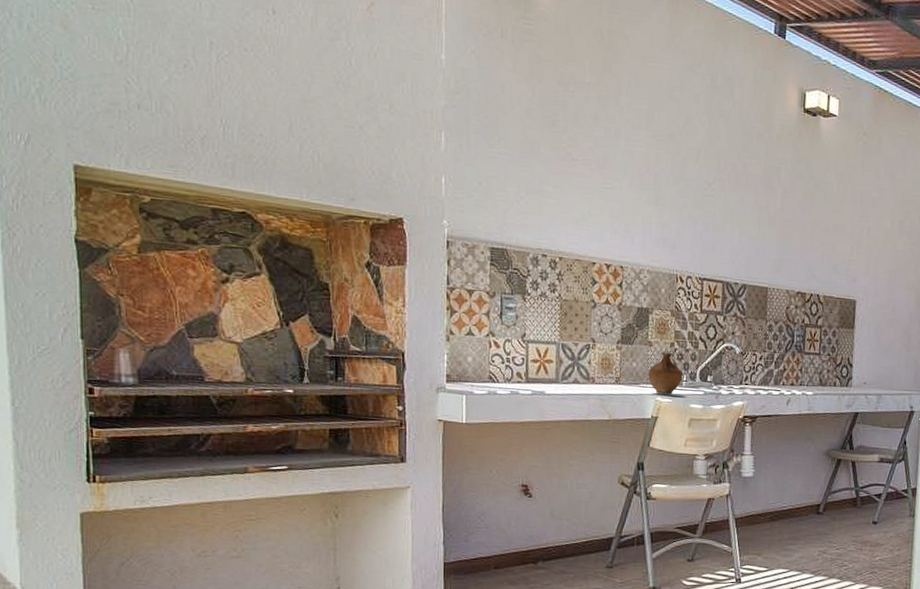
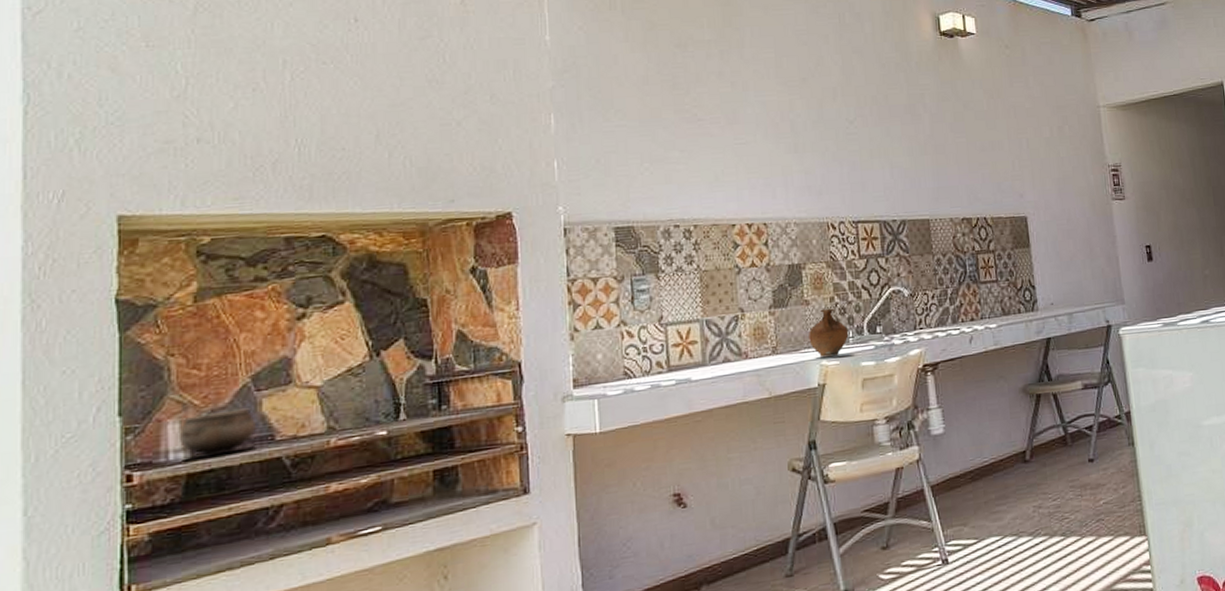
cooking pot: none [129,349,190,385] -> present [180,408,258,456]

